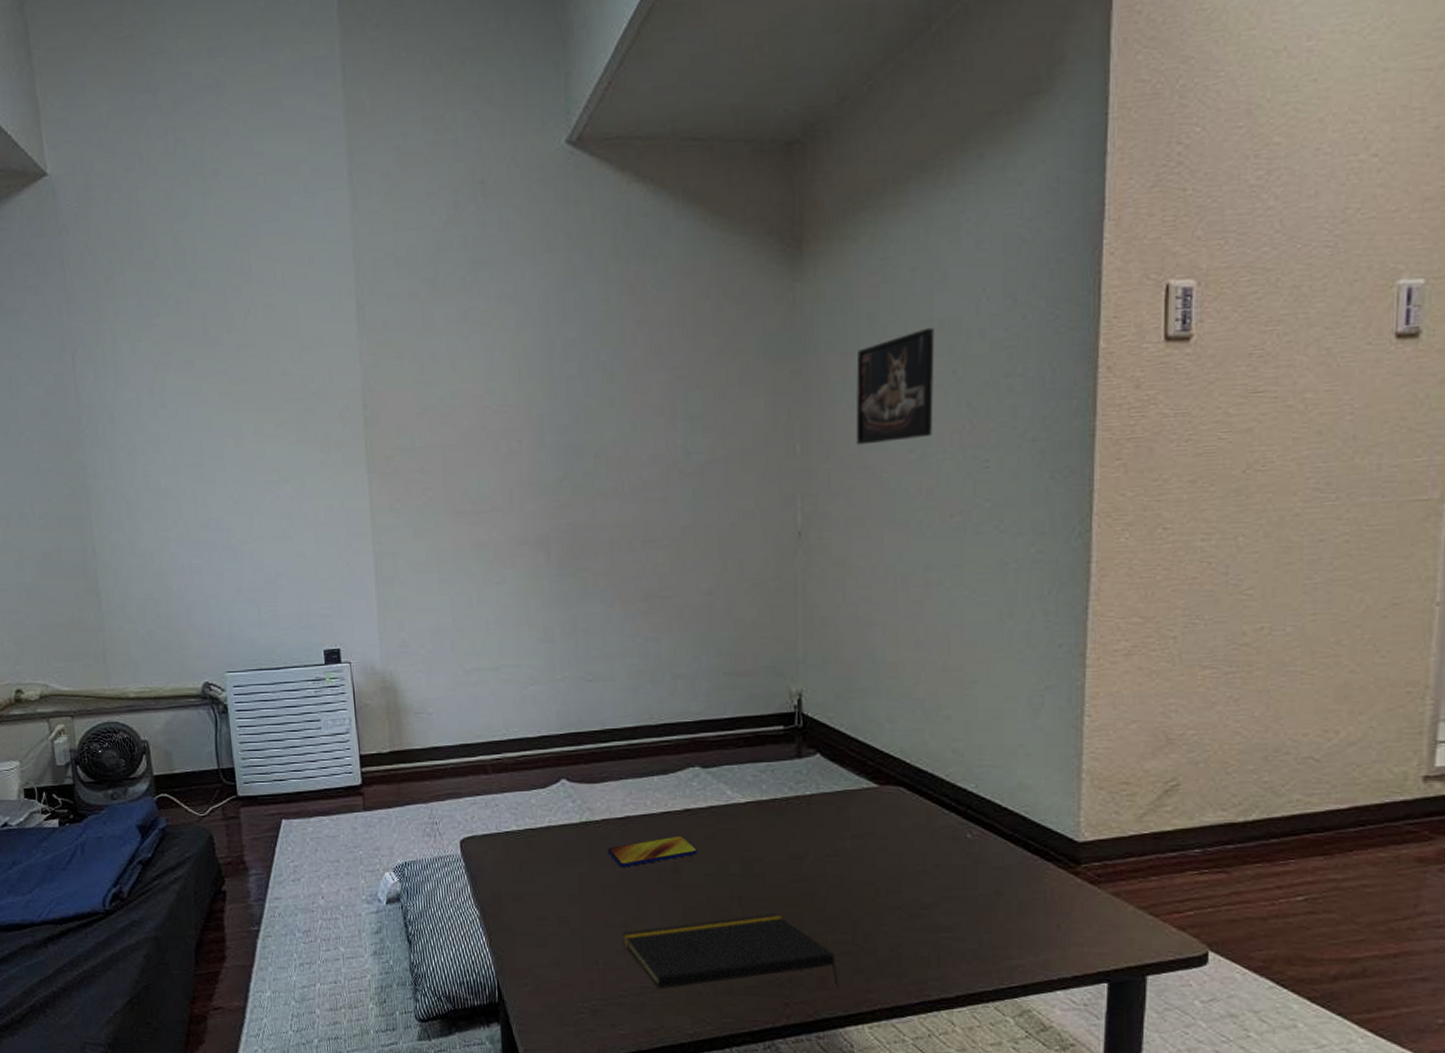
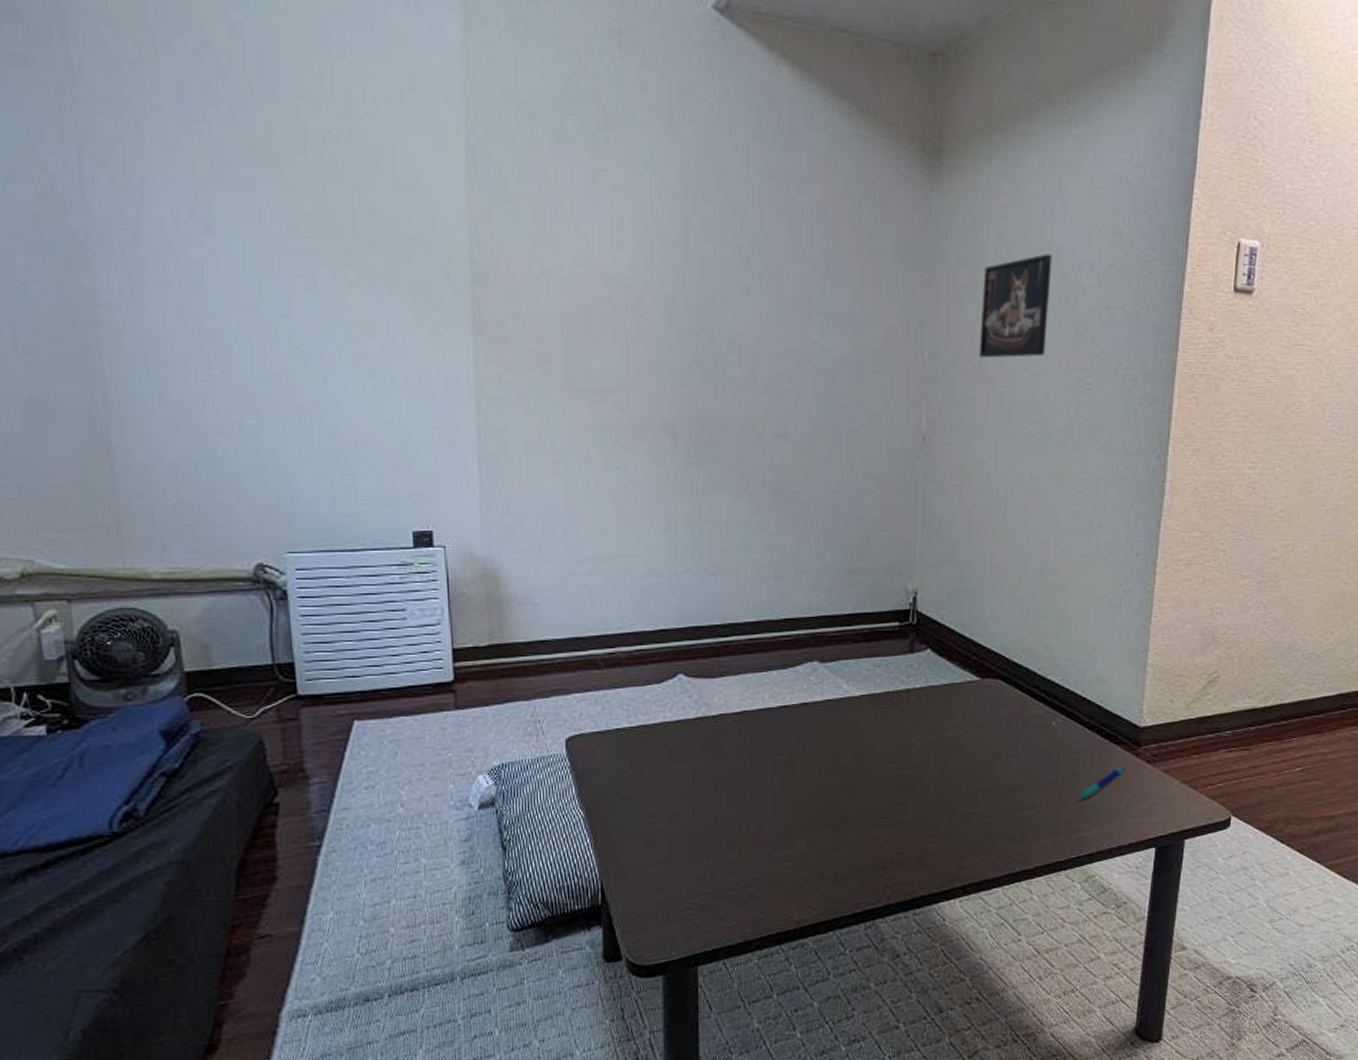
smartphone: present [607,836,699,867] -> none [722,729,813,762]
notepad: present [622,913,839,990] -> none [734,801,936,880]
pen: none [1005,887,1062,923] -> present [1078,767,1126,800]

